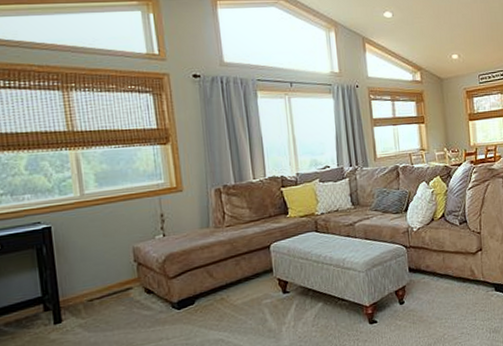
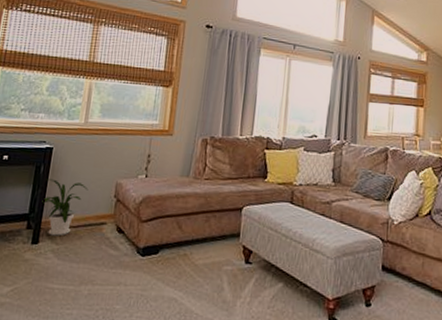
house plant: none [52,255,104,312] -> present [41,179,88,236]

